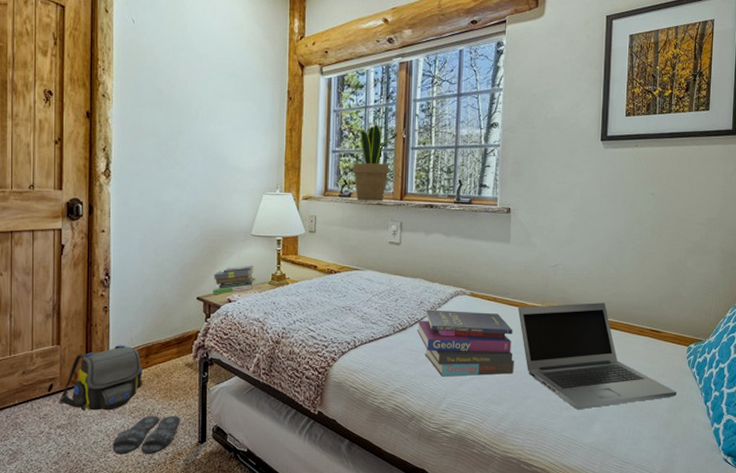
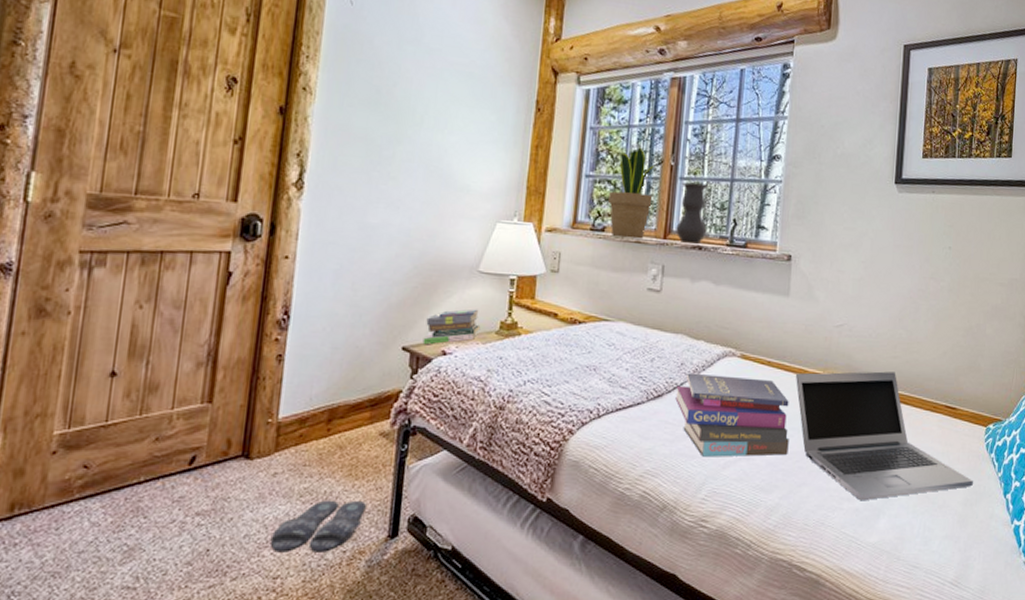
shoulder bag: present [59,345,142,411] -> none [202,406,322,493]
vase: none [410,151,437,204] -> present [676,182,709,245]

